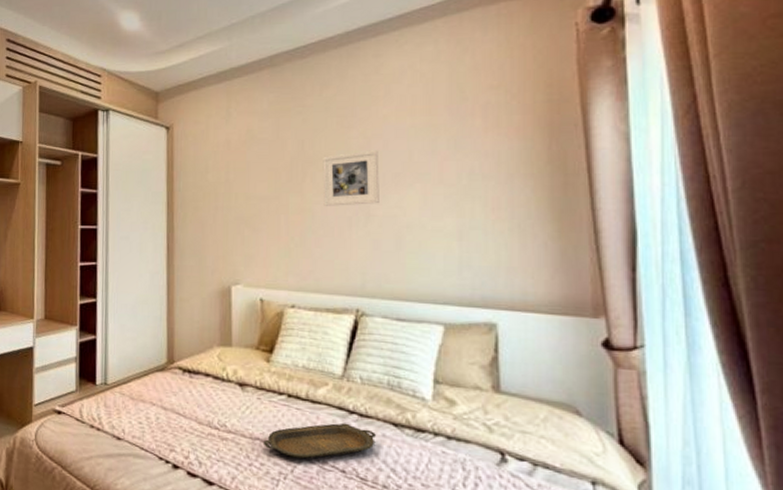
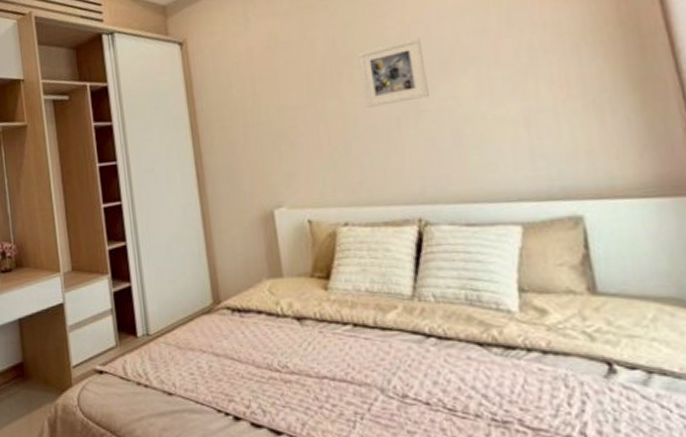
serving tray: present [262,422,376,460] -> none [331,348,460,396]

